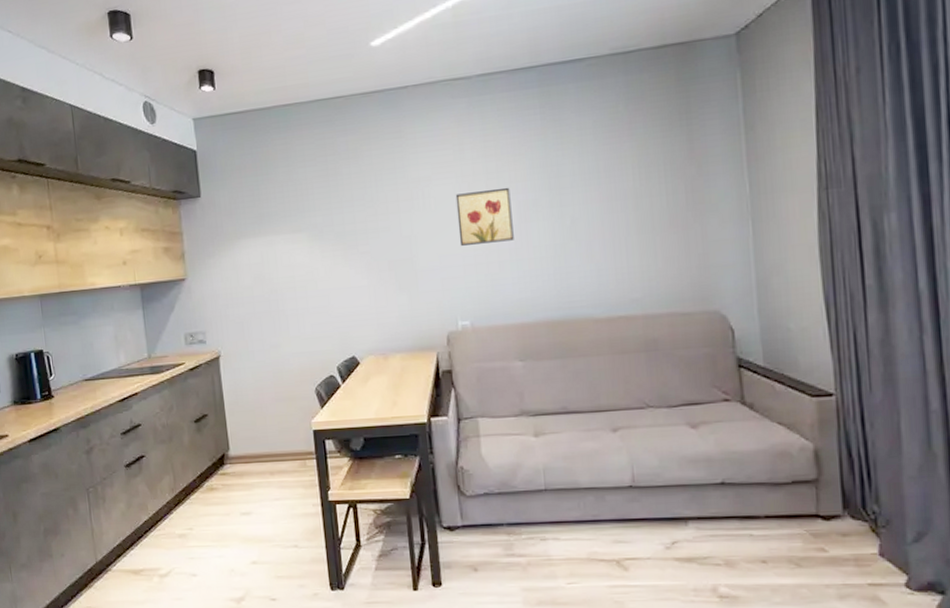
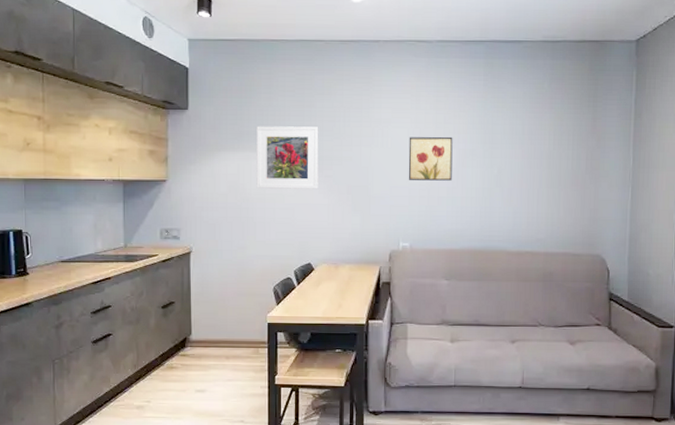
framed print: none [277,197,355,276] -> present [256,126,319,189]

